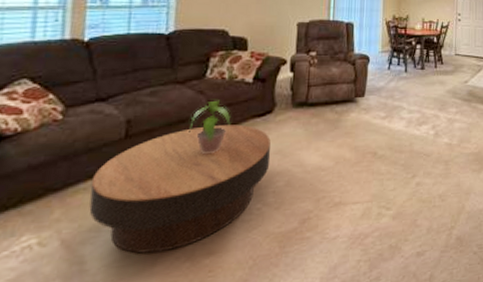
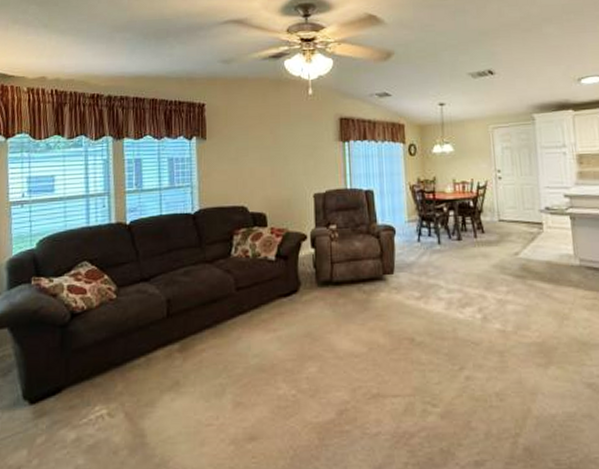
coffee table: present [89,124,271,254] -> none [143,305,301,433]
potted plant: present [189,100,231,155] -> none [221,279,259,336]

